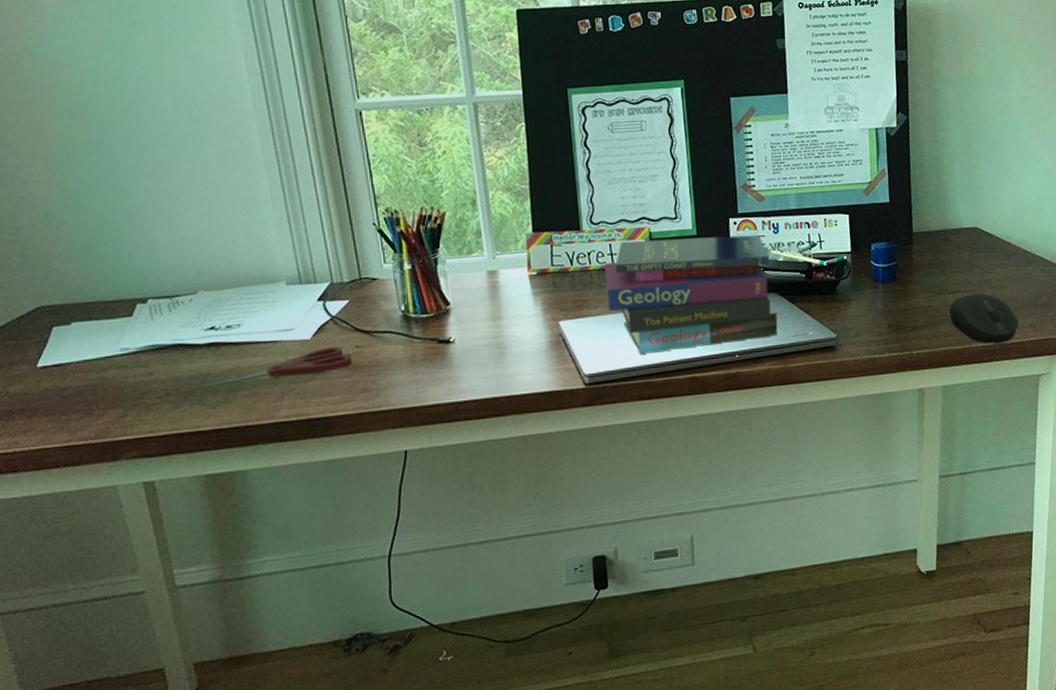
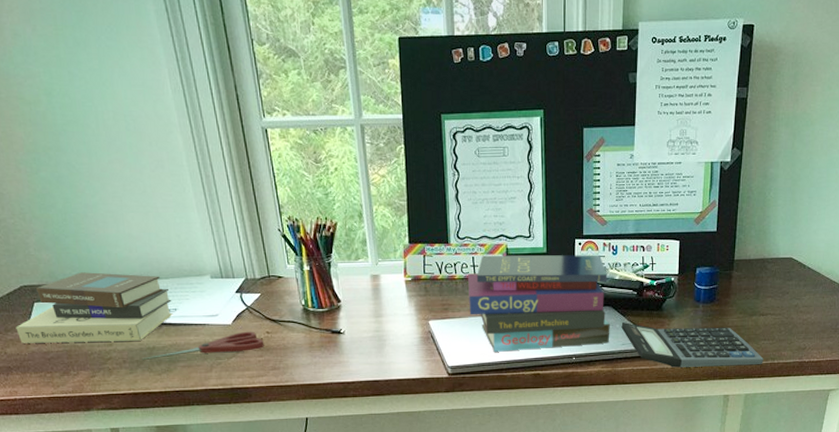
books: none [25,285,236,379] -> present [15,272,173,343]
calculator: none [790,309,959,360] -> present [621,322,764,368]
computer mouse: present [949,293,1019,344] -> none [759,317,818,361]

